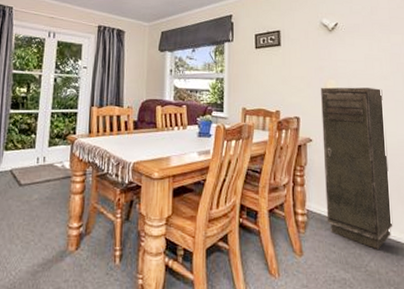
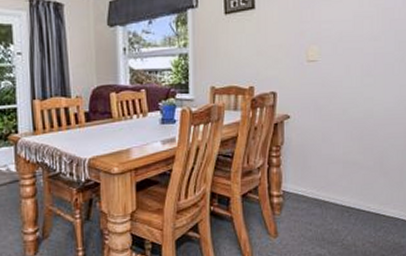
storage cabinet: present [321,87,393,249] -> none [301,51,373,223]

